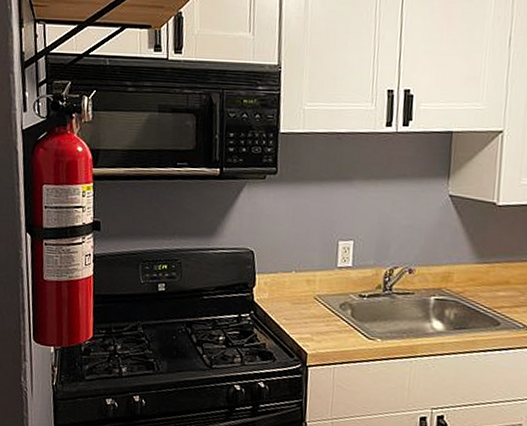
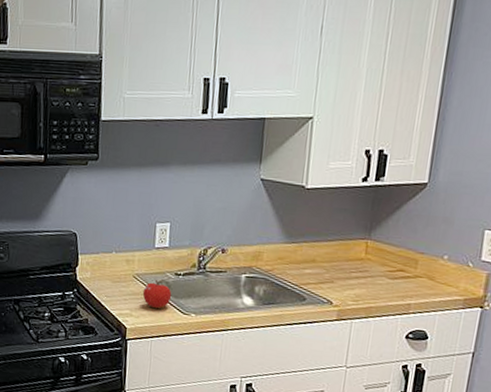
fruit: none [324,302,356,333] -> present [142,280,172,309]

